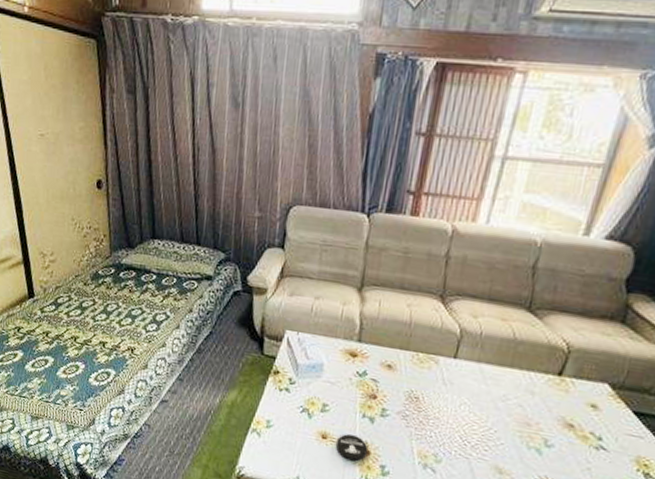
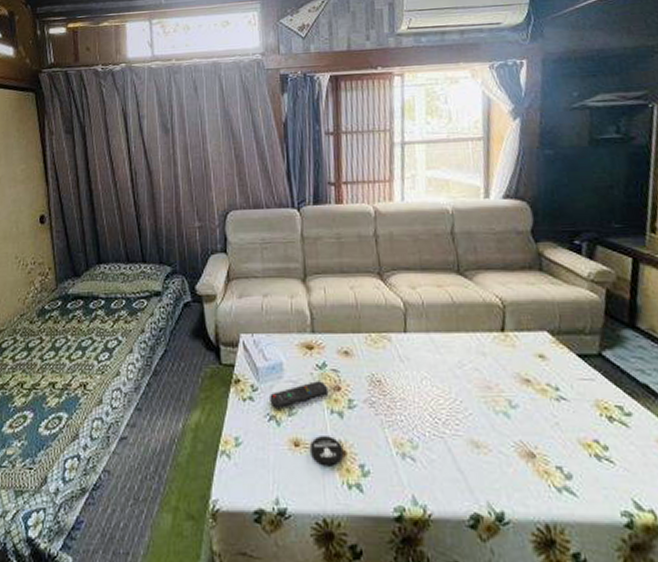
remote control: none [305,386,365,405] -> present [270,381,329,410]

